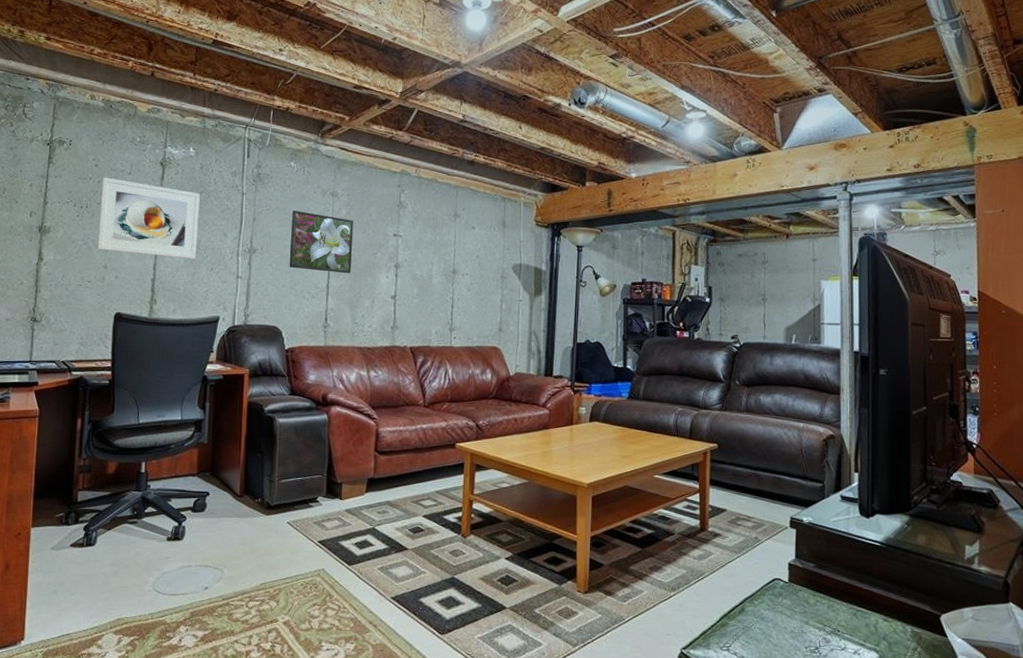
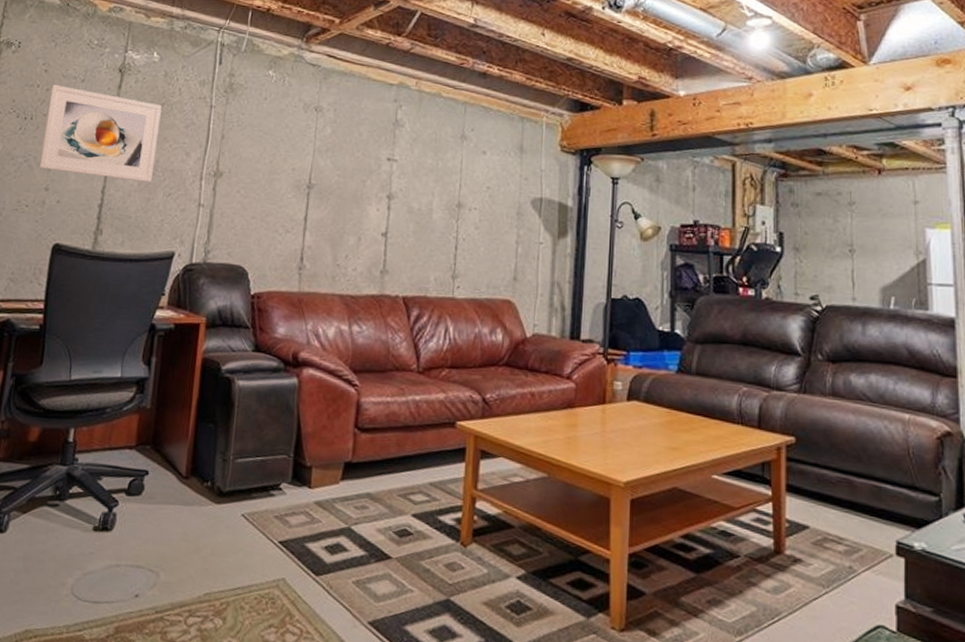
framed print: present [289,210,354,274] -> none [260,127,341,205]

